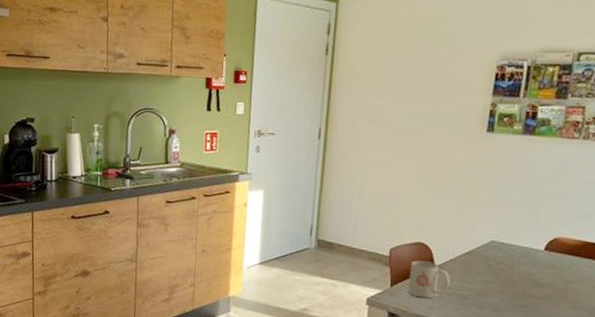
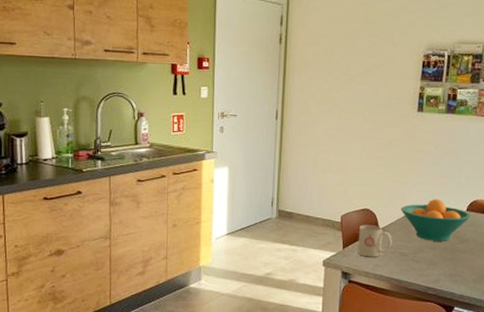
fruit bowl: none [462,234,550,285] -> present [400,199,471,242]

